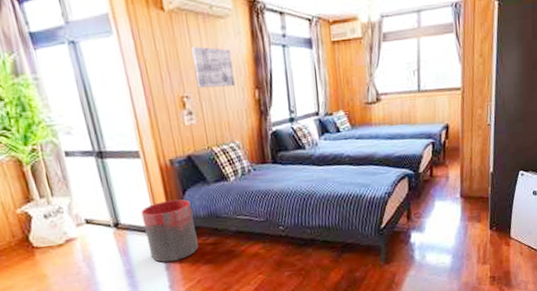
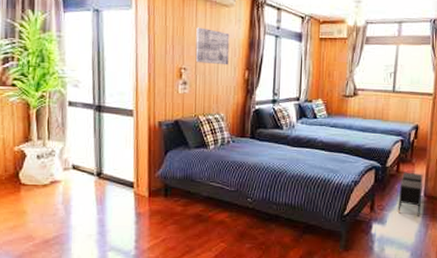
trash can: present [141,199,199,263] -> none [123,158,171,217]
nightstand: none [435,175,459,219] -> present [397,172,423,216]

